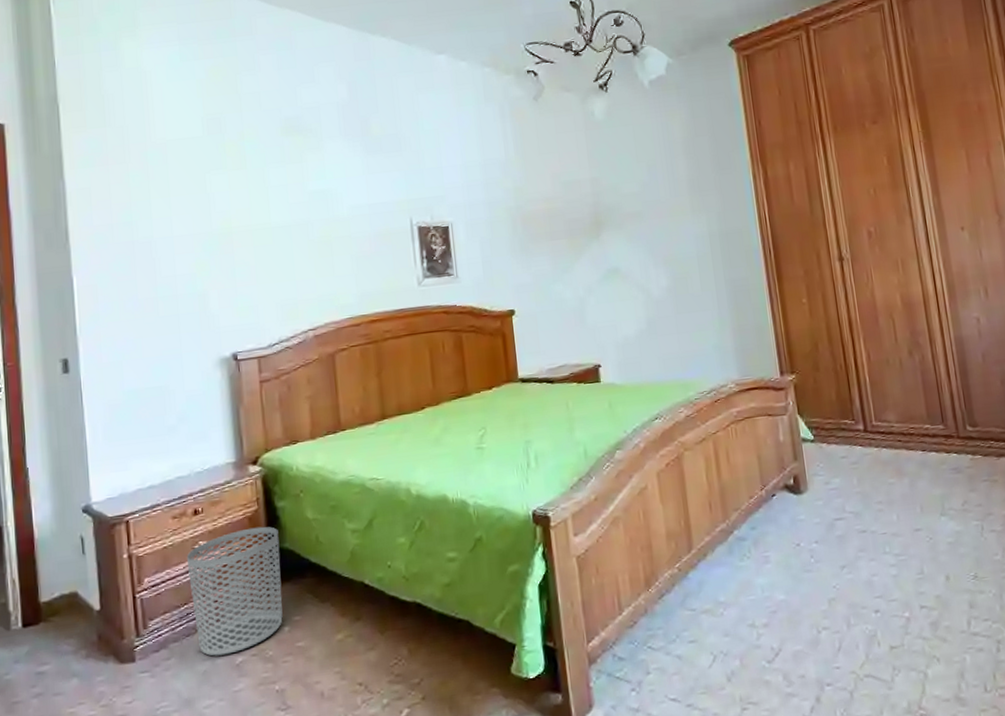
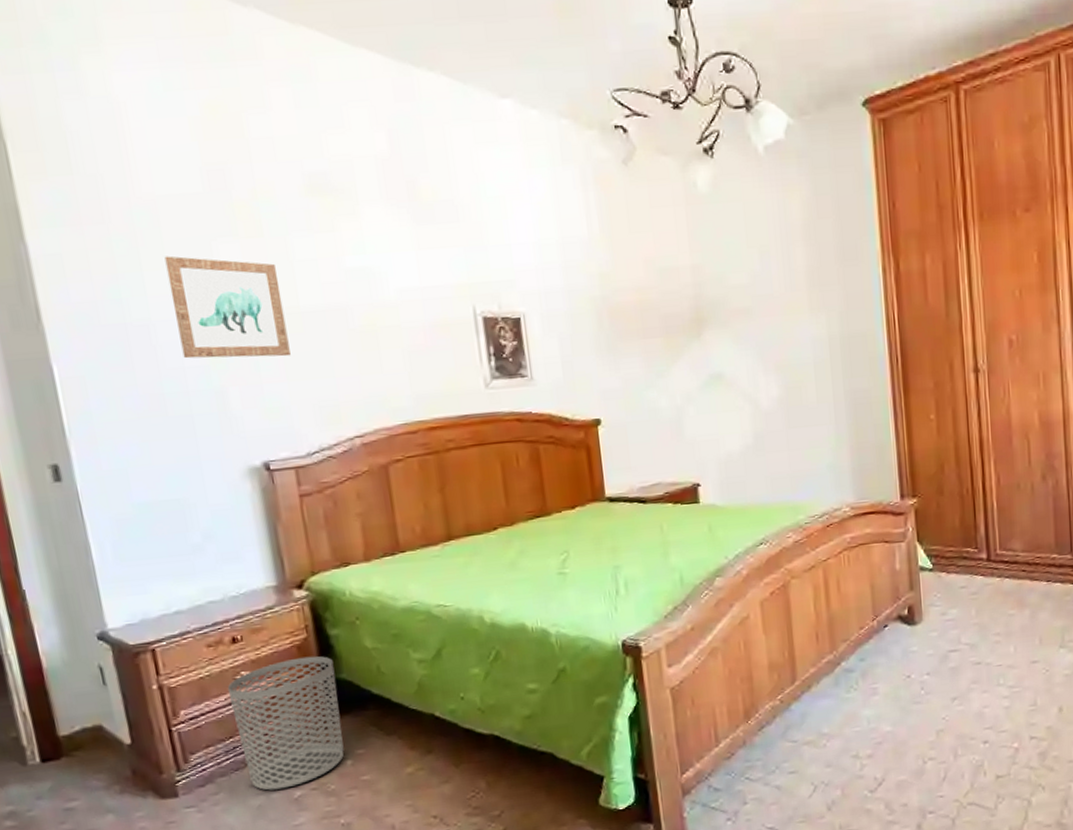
wall art: none [168,186,261,268] -> present [164,255,291,359]

